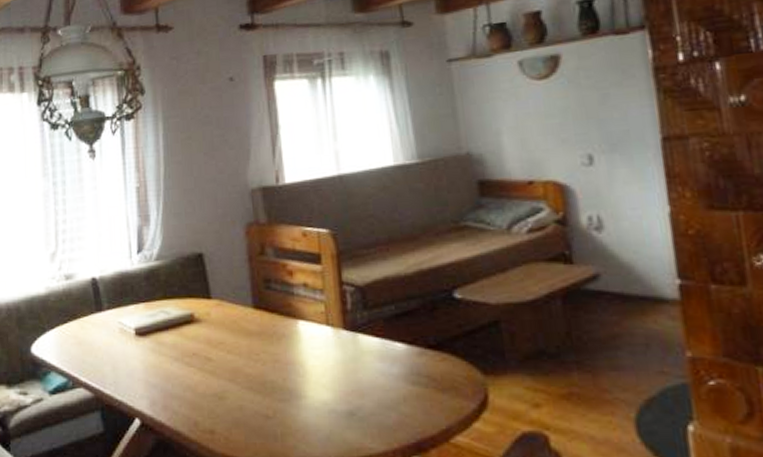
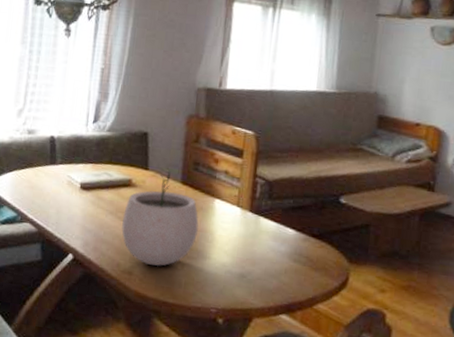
plant pot: none [191,296,286,417] -> present [121,171,199,266]

